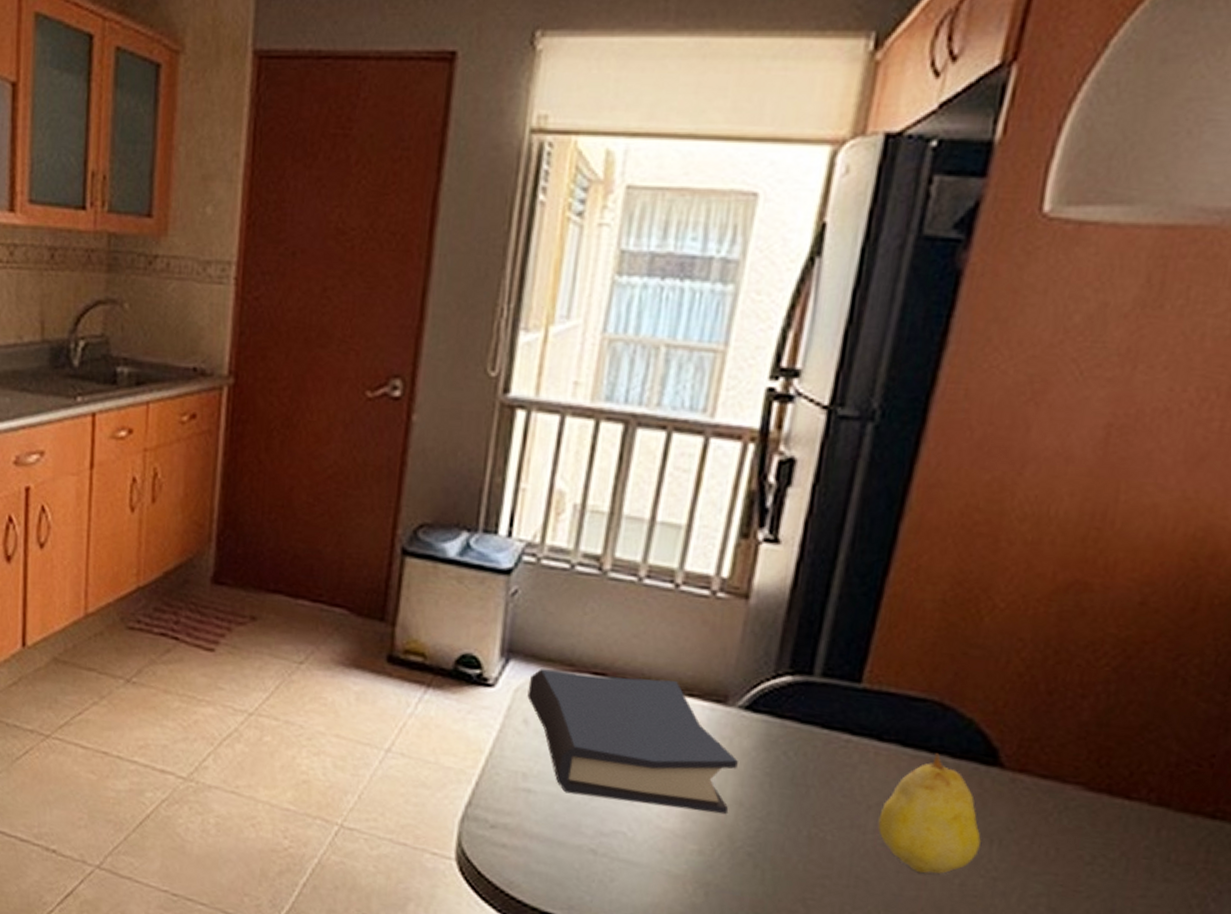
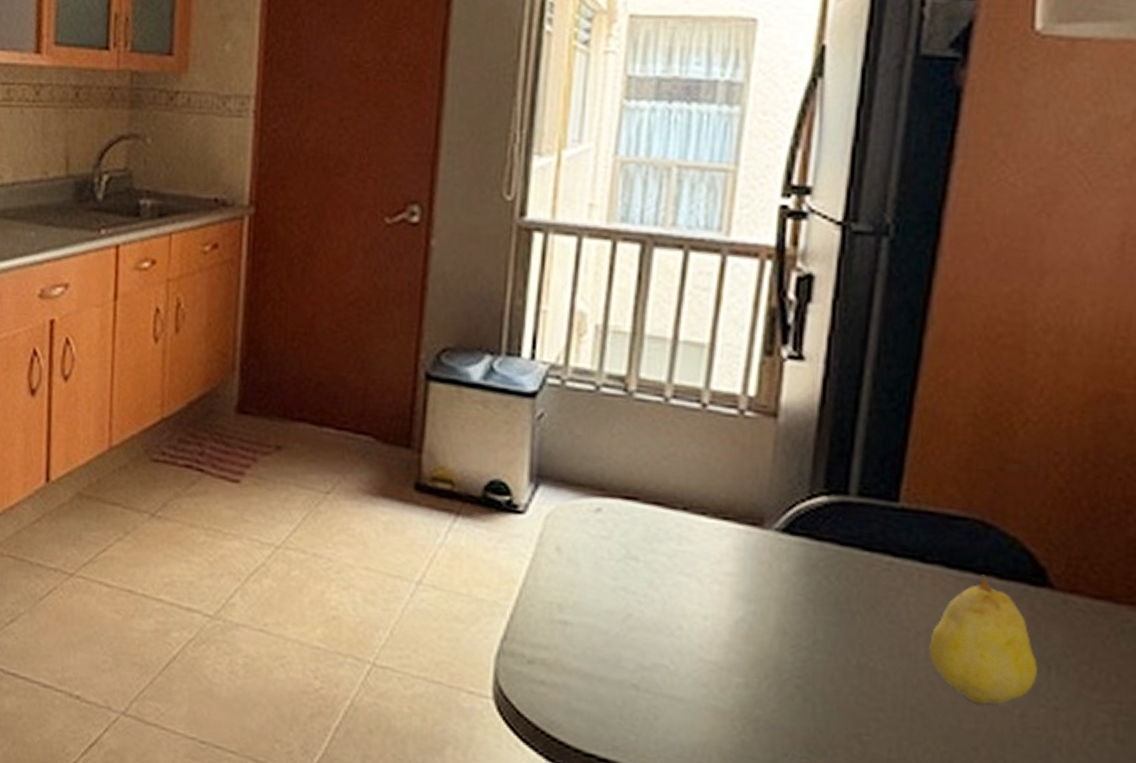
hardback book: present [527,669,738,815] -> none [559,494,779,645]

